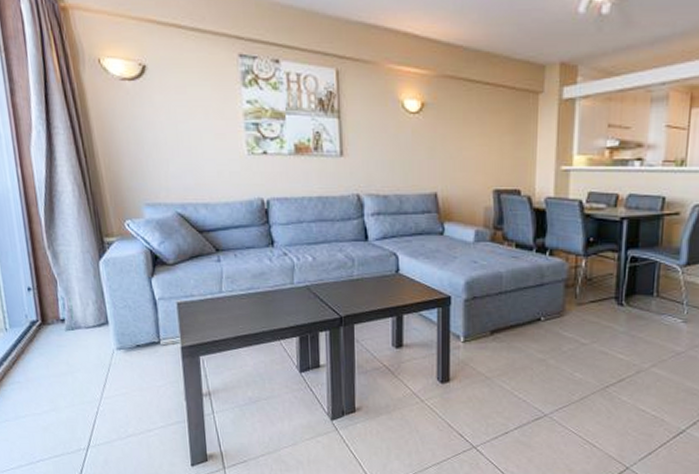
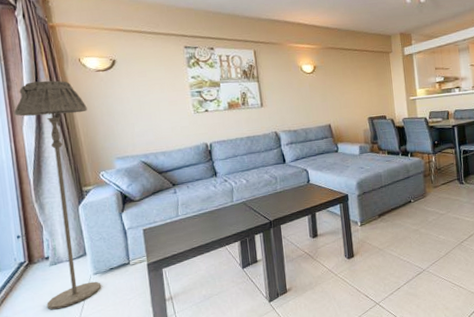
floor lamp: none [19,86,126,384] -> present [13,80,102,310]

